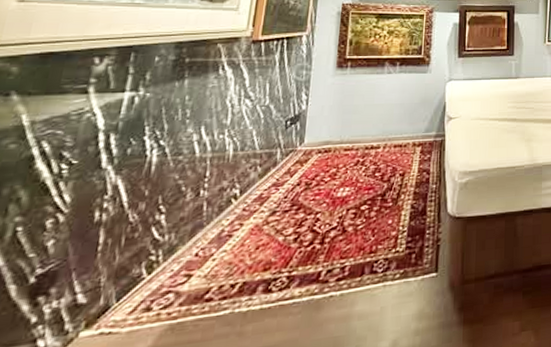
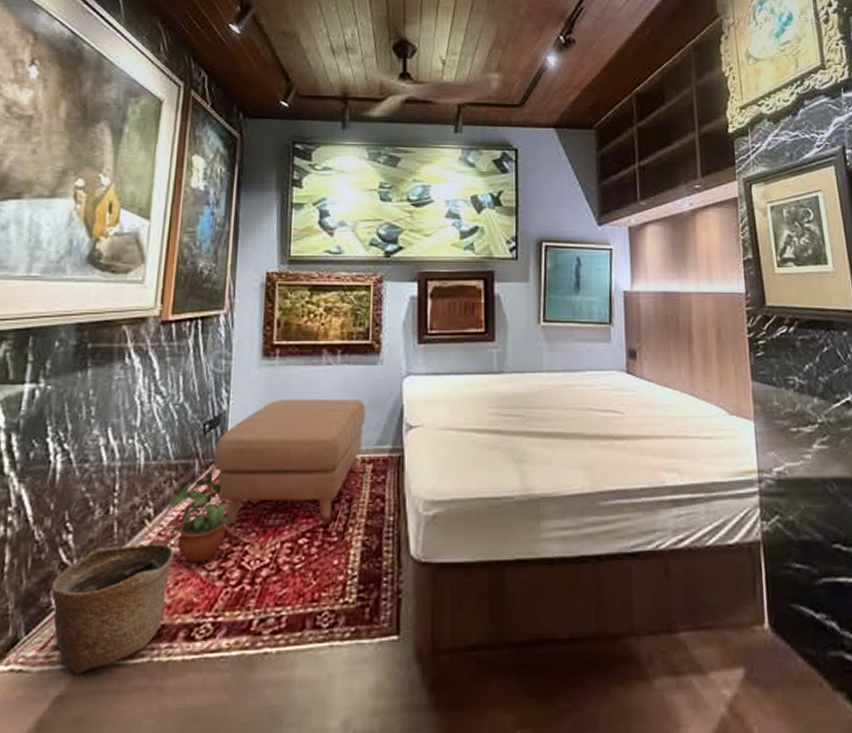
basket: none [142,217,257,332] -> present [51,544,174,676]
potted plant: none [251,158,306,231] -> present [166,471,231,563]
ottoman: none [292,99,418,198] -> present [213,398,366,524]

